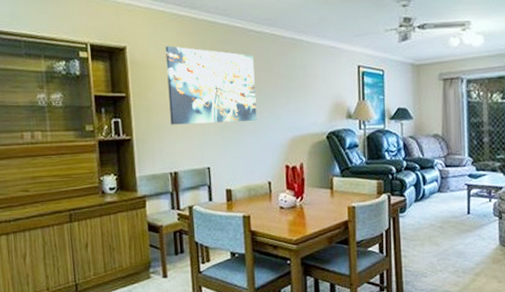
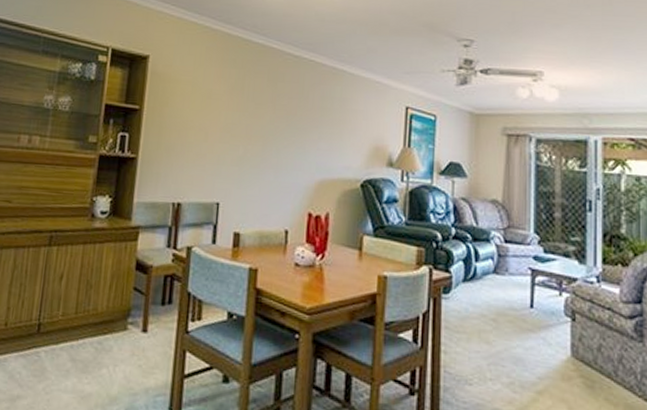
wall art: present [165,46,257,125] -> none [183,60,287,155]

